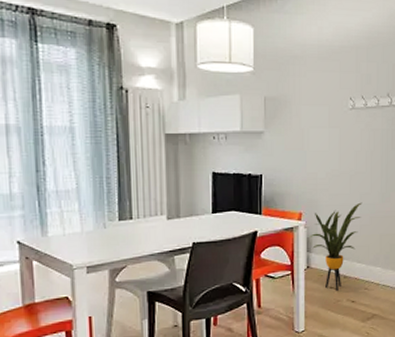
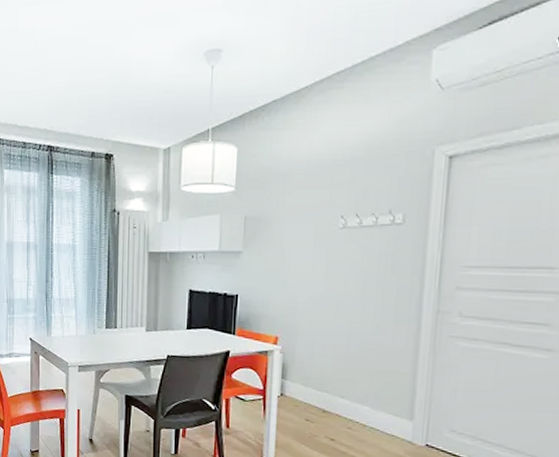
house plant: present [310,202,362,291] -> none [285,331,350,425]

